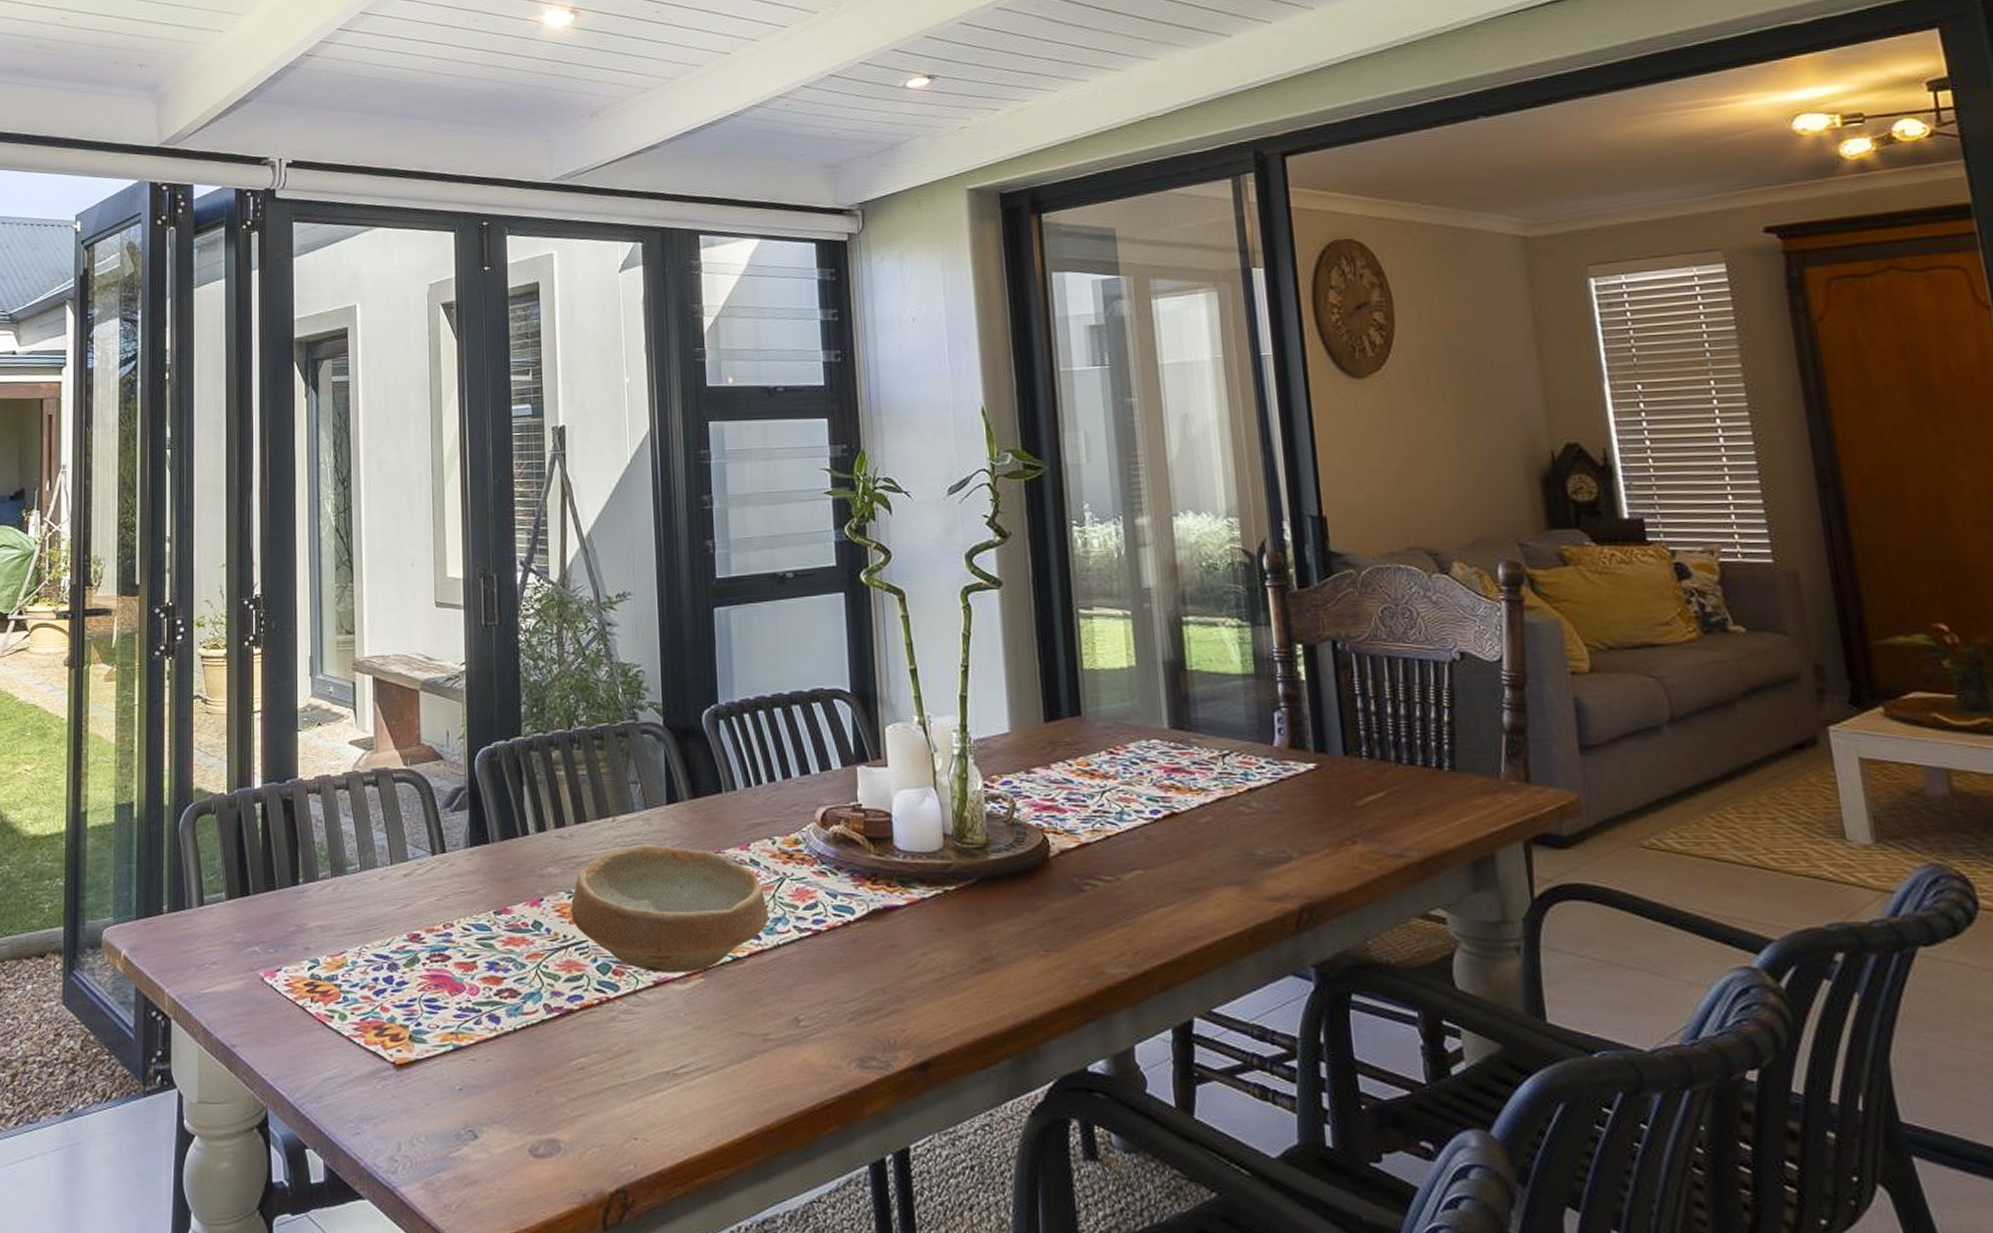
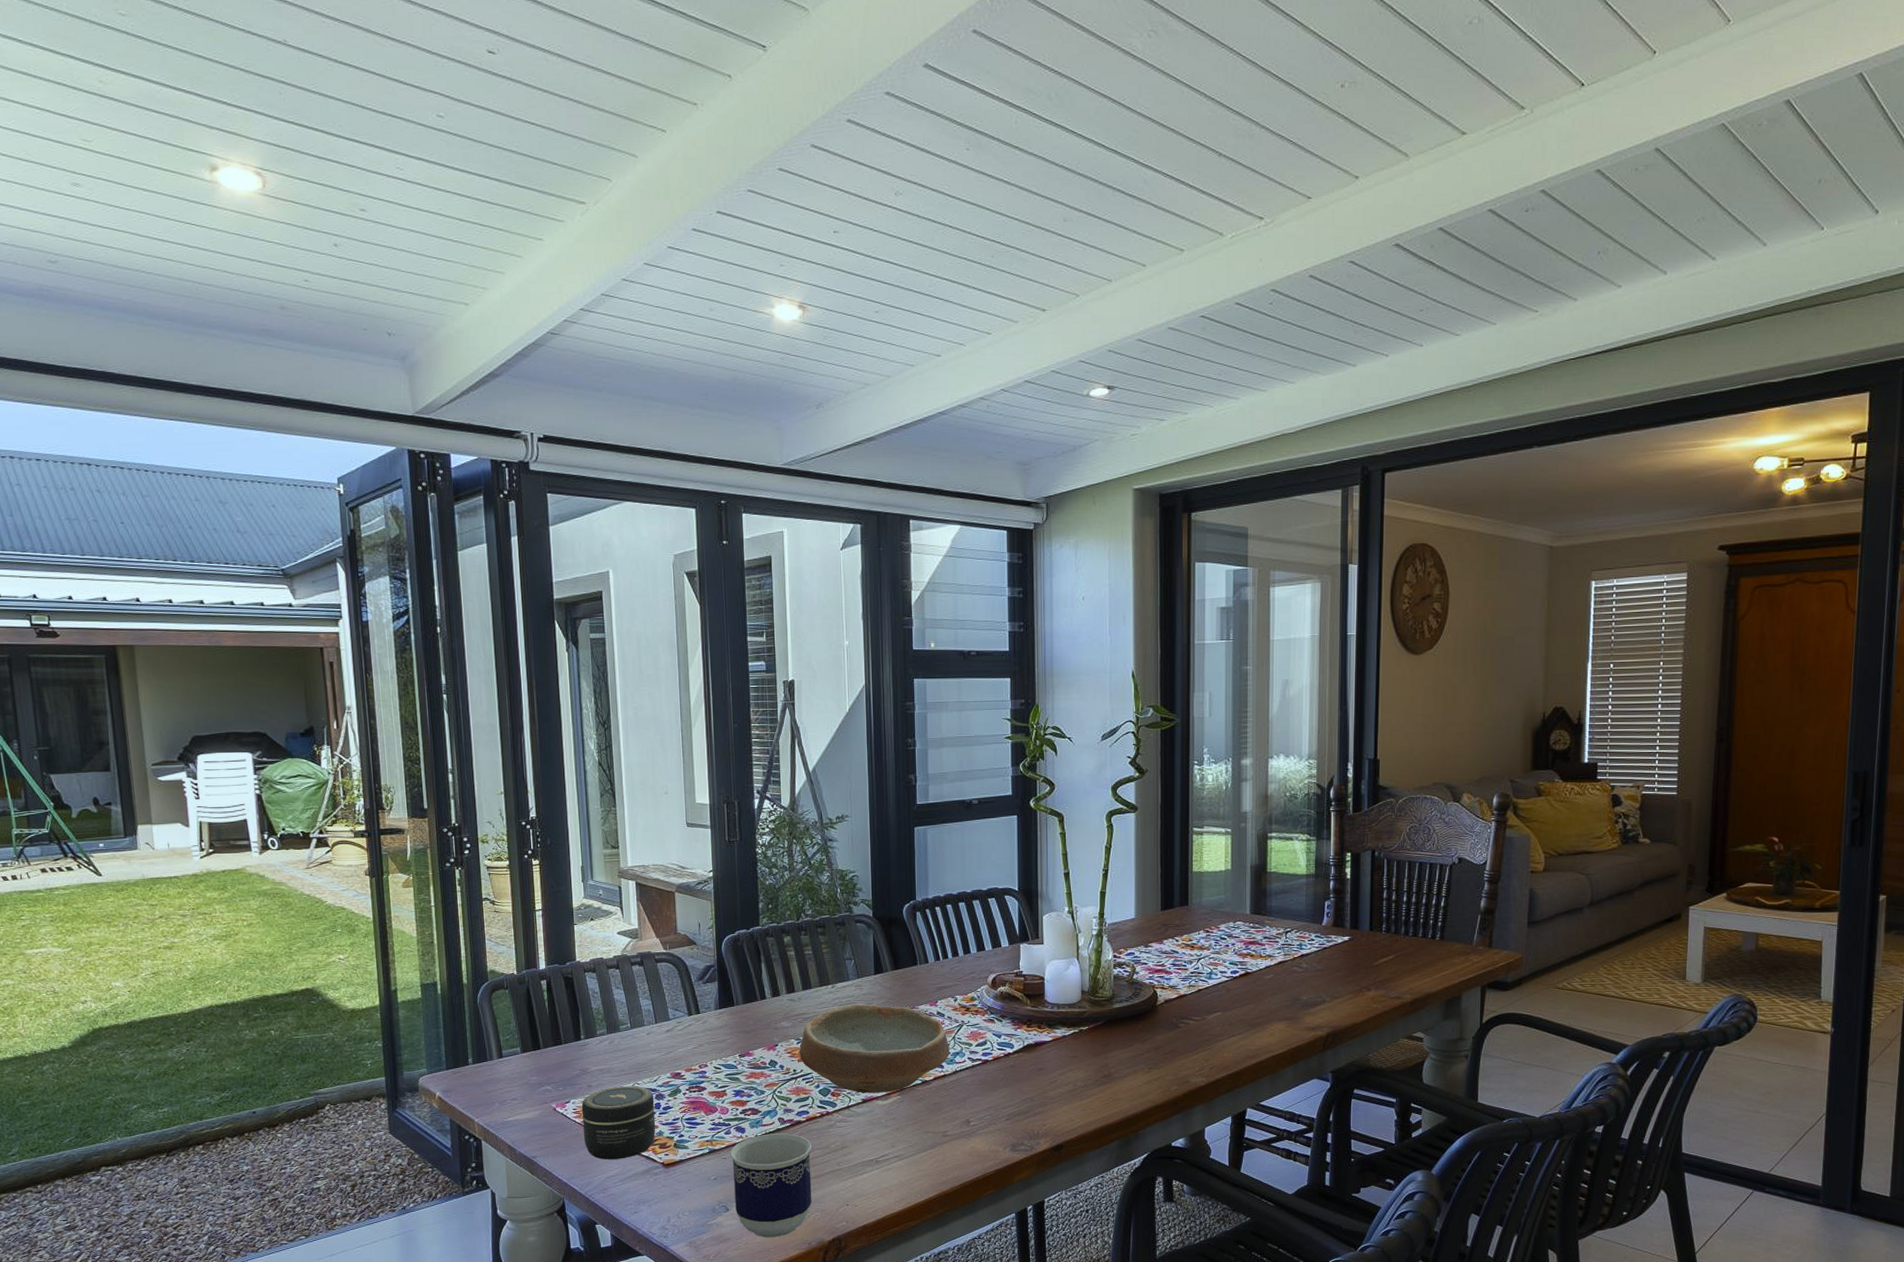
jar: none [295,950,387,1054] -> present [581,1086,656,1160]
cup: none [480,1026,588,1184] -> present [729,1133,812,1238]

